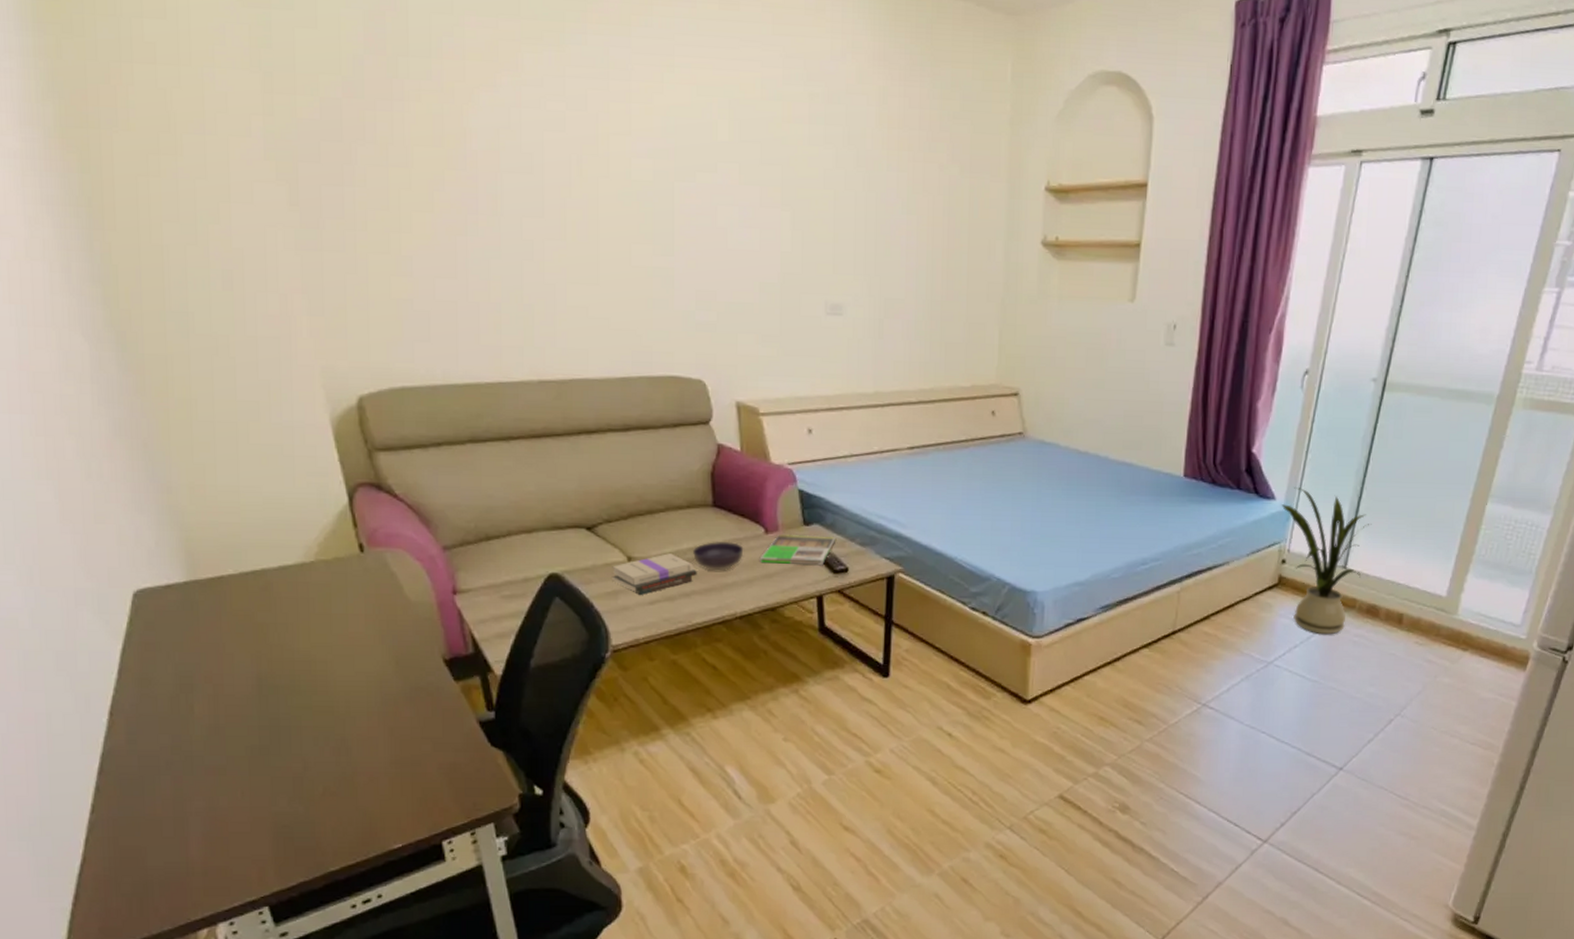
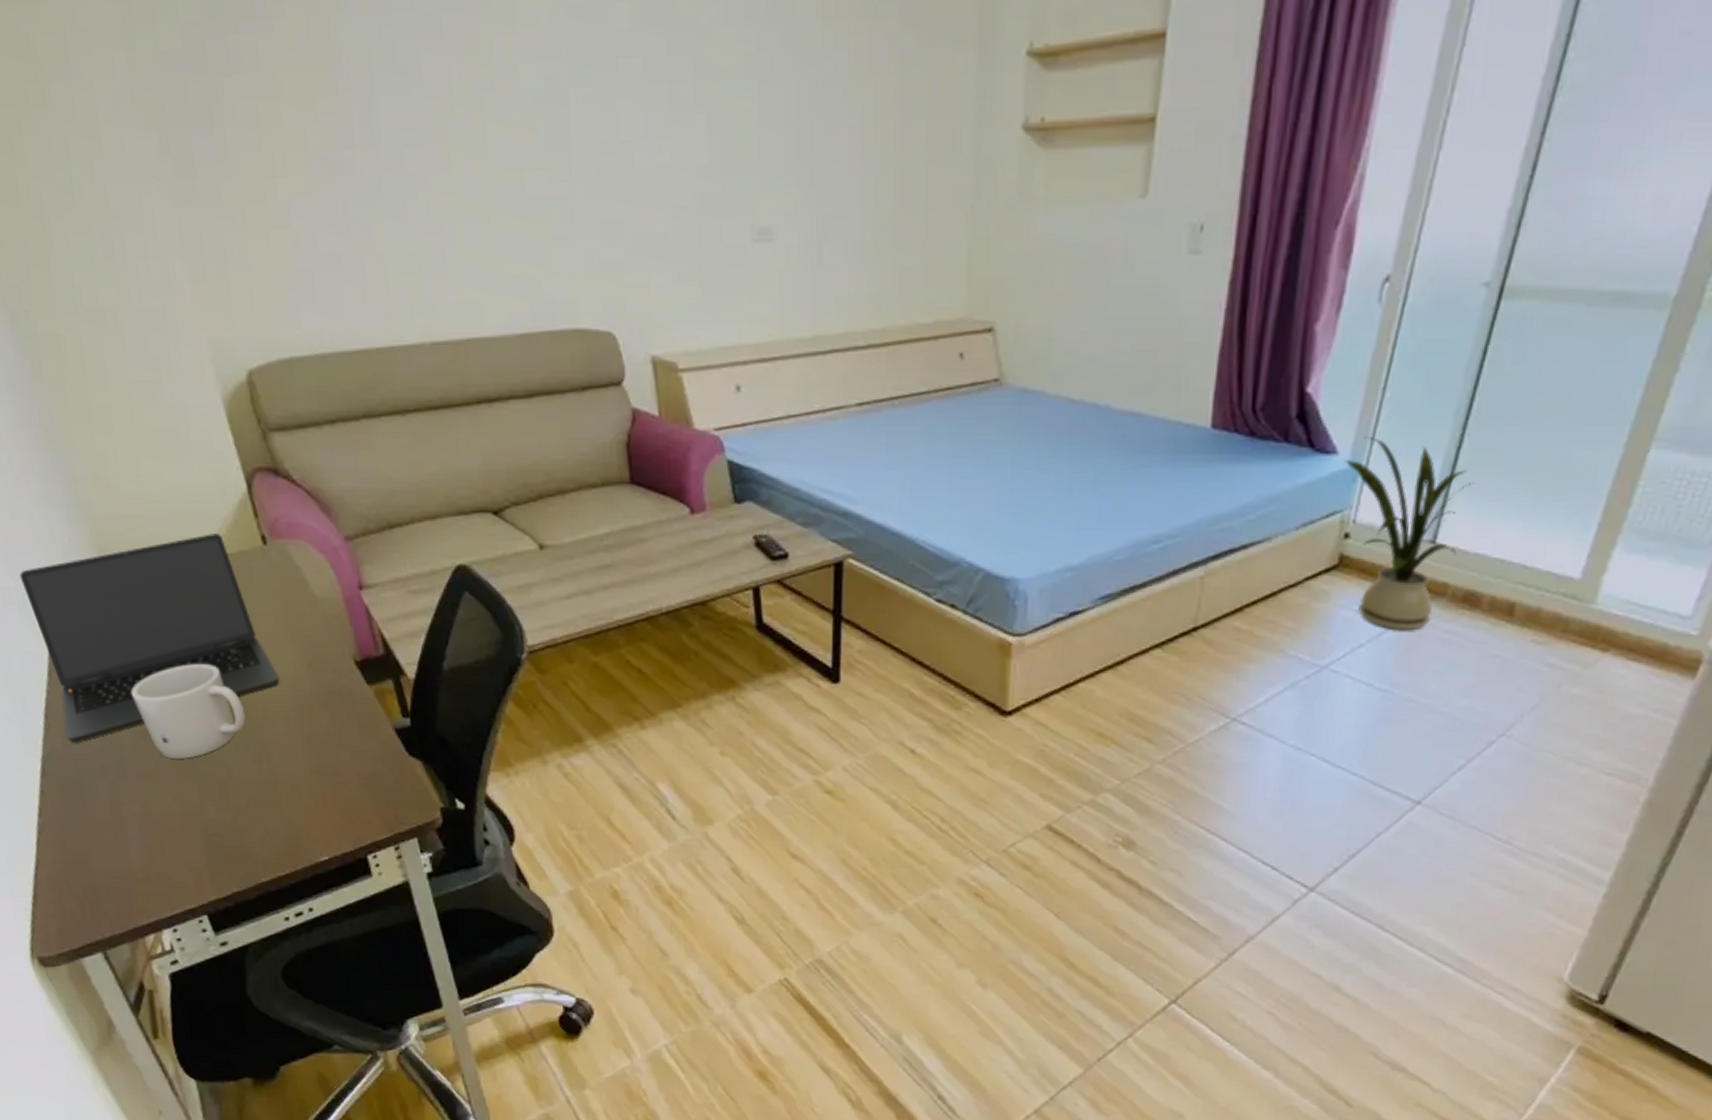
laptop: none [98,541,366,740] -> present [20,534,280,743]
mug: none [207,661,328,753] -> present [131,663,246,759]
books: present [612,553,697,595] -> none [523,540,616,588]
bowl: present [693,541,744,571] -> none [610,524,667,559]
magazine: present [759,534,837,566] -> none [685,515,774,551]

